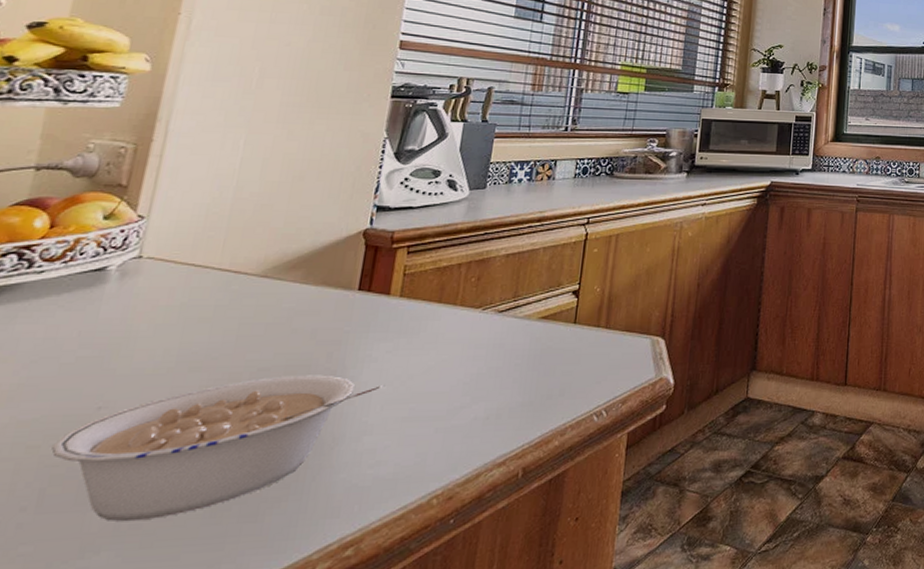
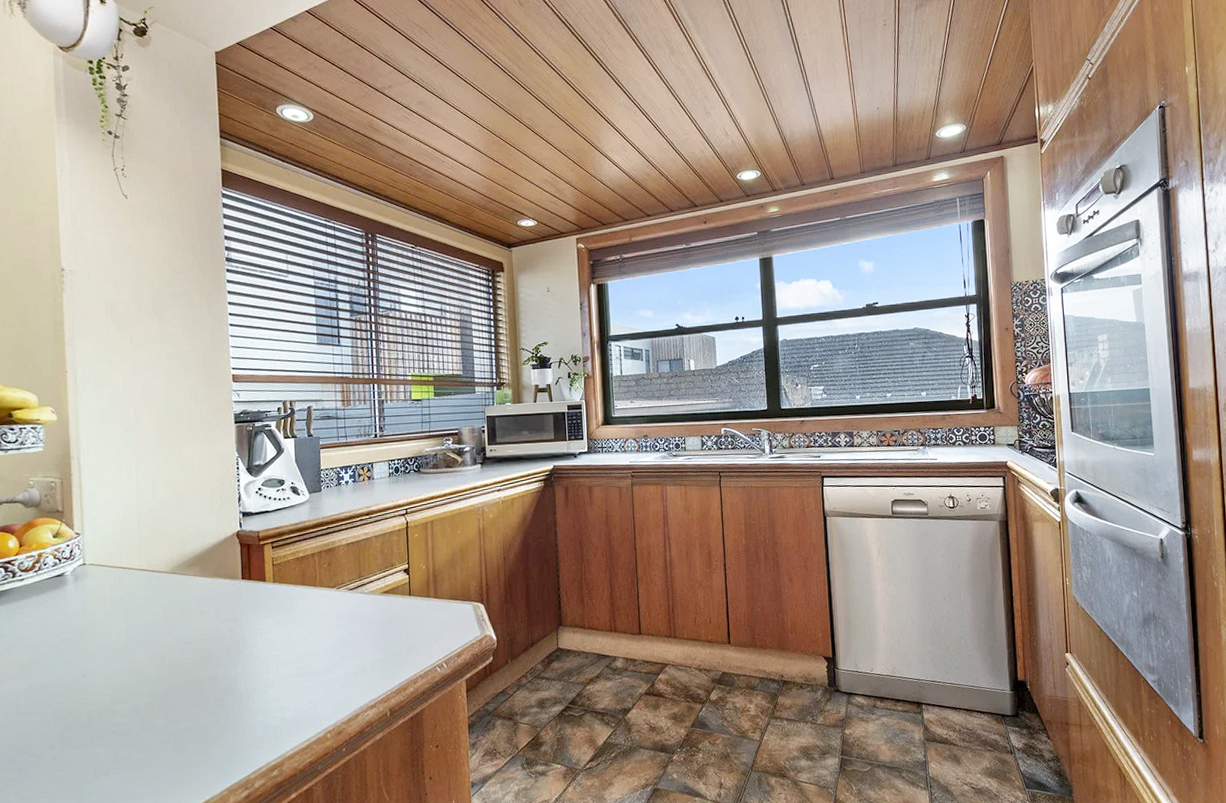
legume: present [51,375,385,522] -> none [60,645,276,754]

